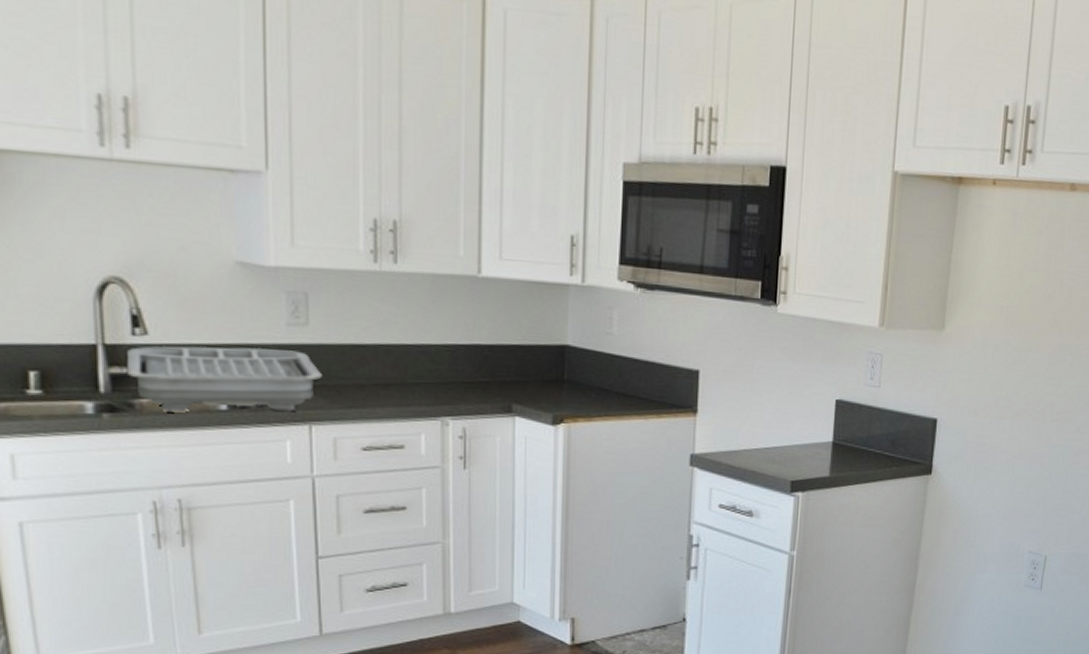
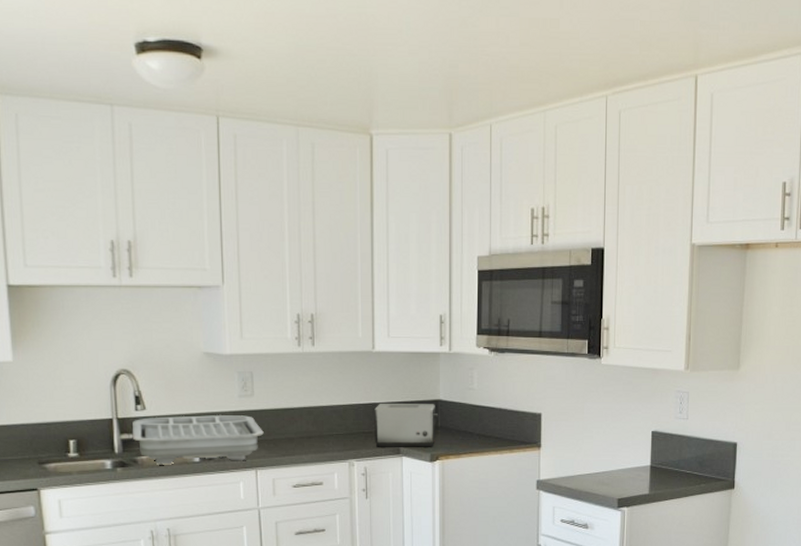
toaster: none [478,346,566,408] -> present [375,404,439,448]

